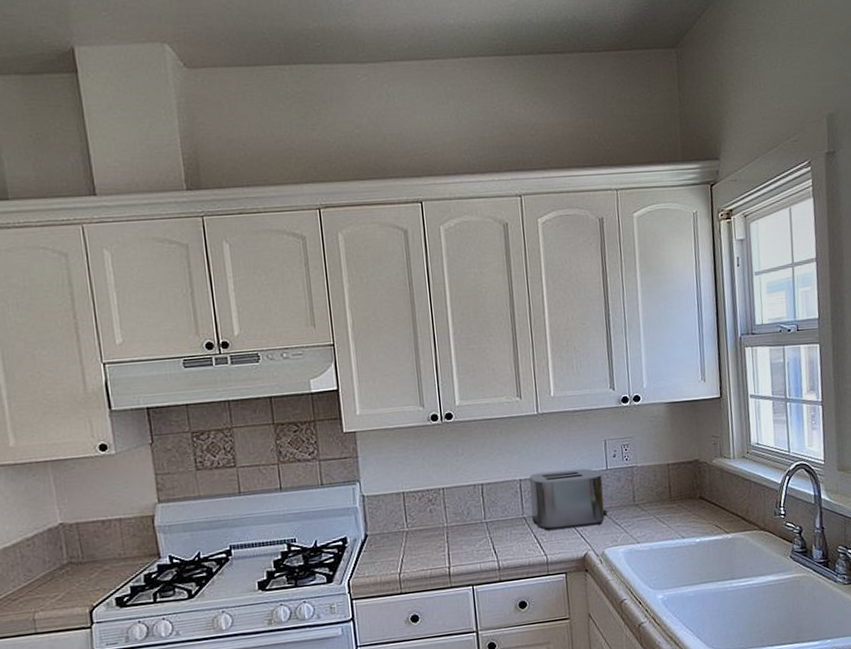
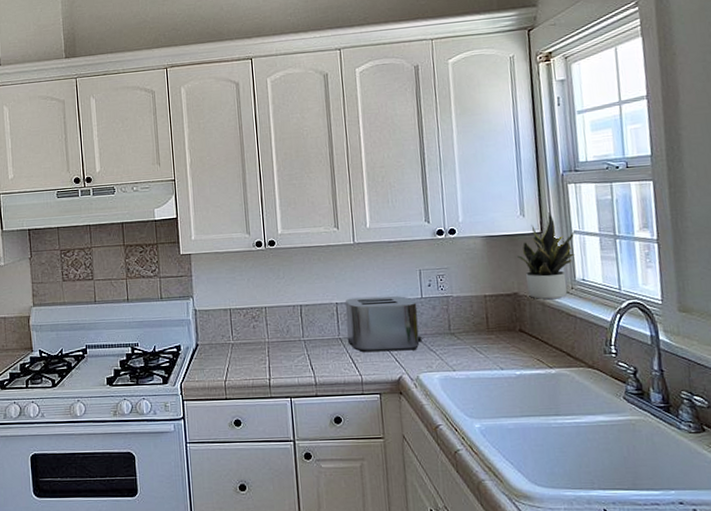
potted plant: none [698,376,751,465] -> present [517,212,575,300]

